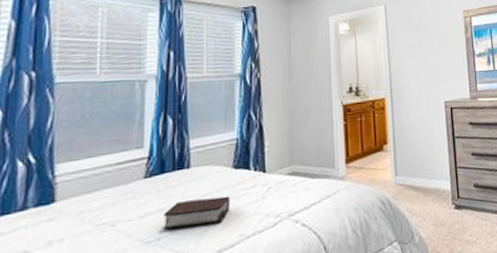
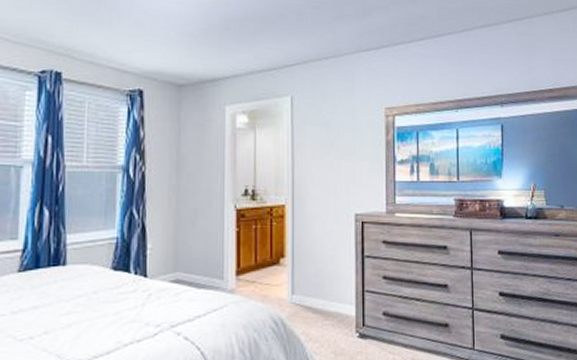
bible: present [163,196,229,230] -> none [36,299,107,329]

